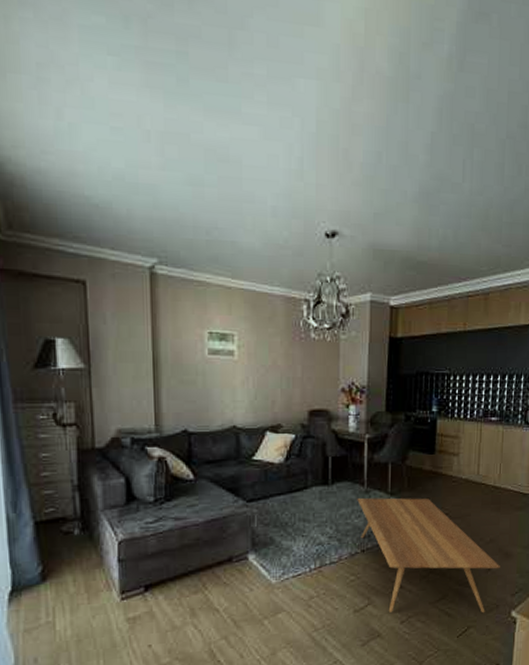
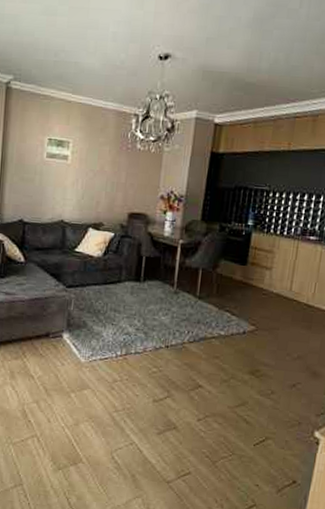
coffee table: present [357,497,500,613] -> none [166,297,307,428]

